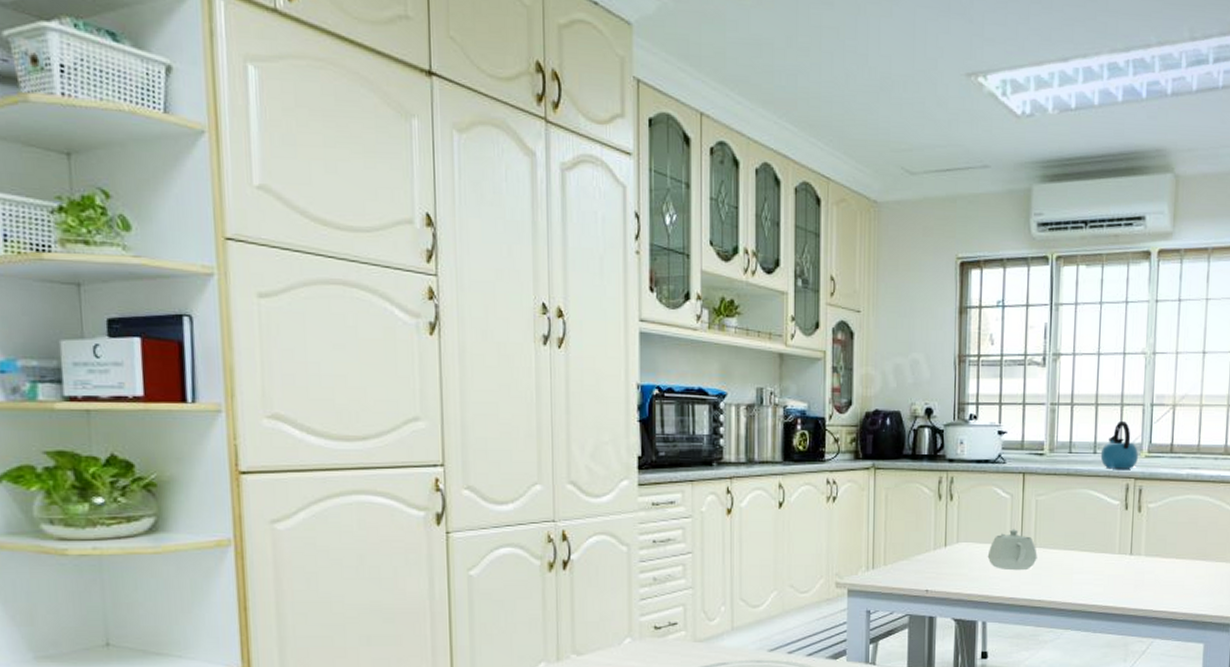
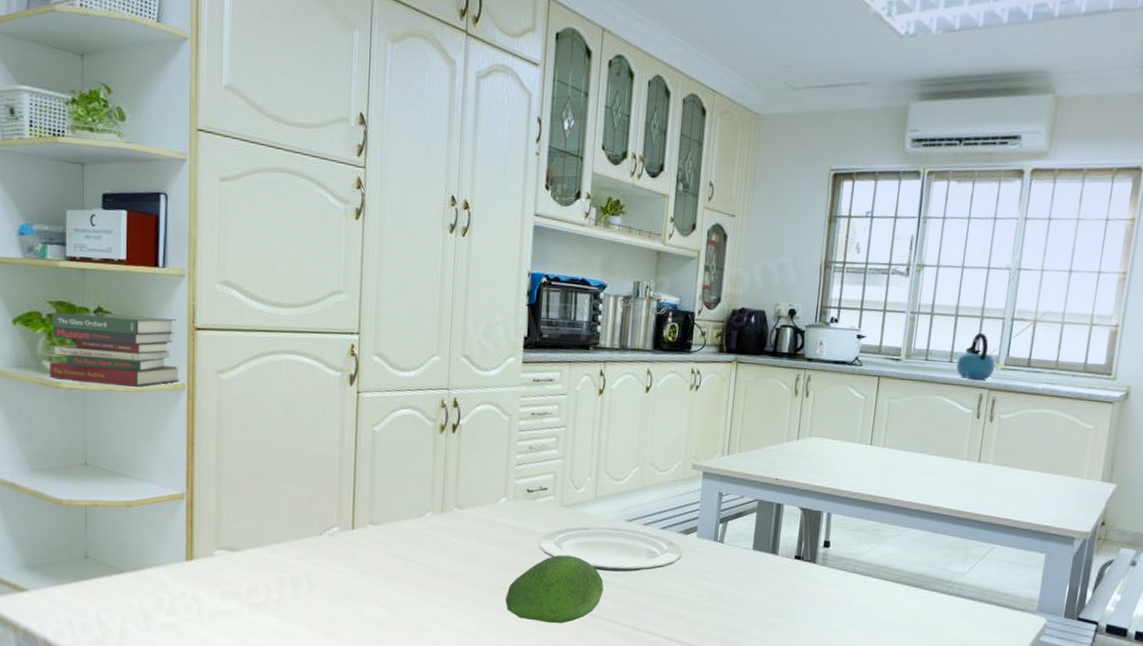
books: none [49,461,224,547] -> present [50,311,180,387]
teapot: present [987,529,1037,571] -> none [837,428,886,469]

